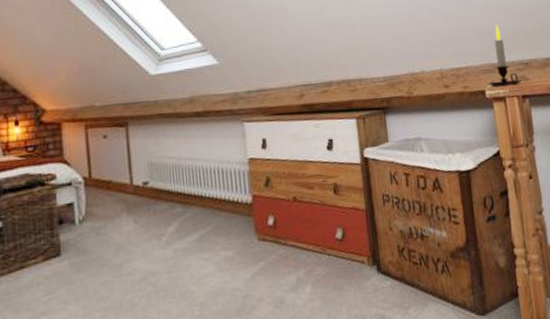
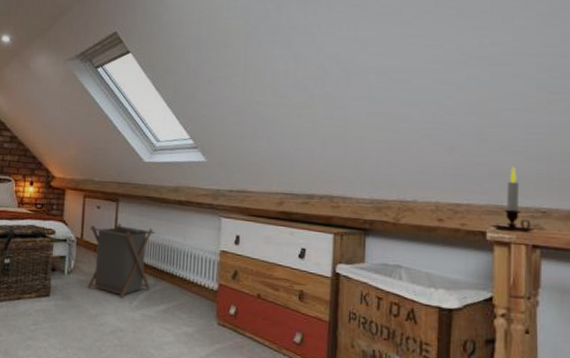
laundry basket: none [98,149,179,237] -> present [88,223,155,299]

